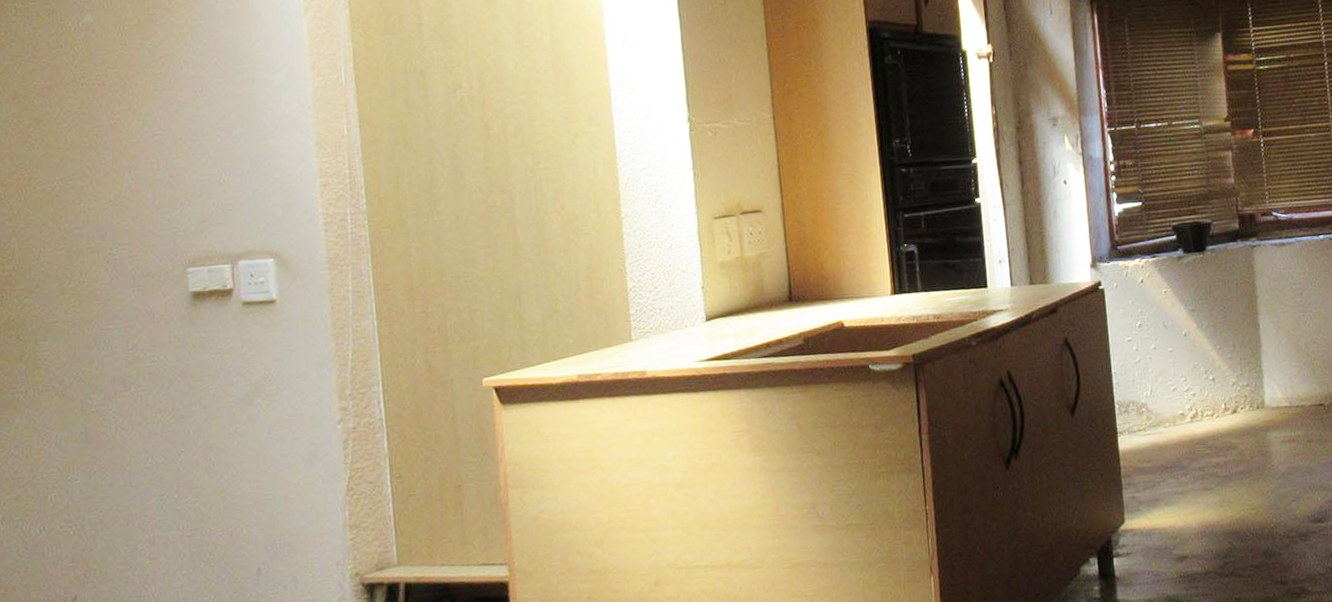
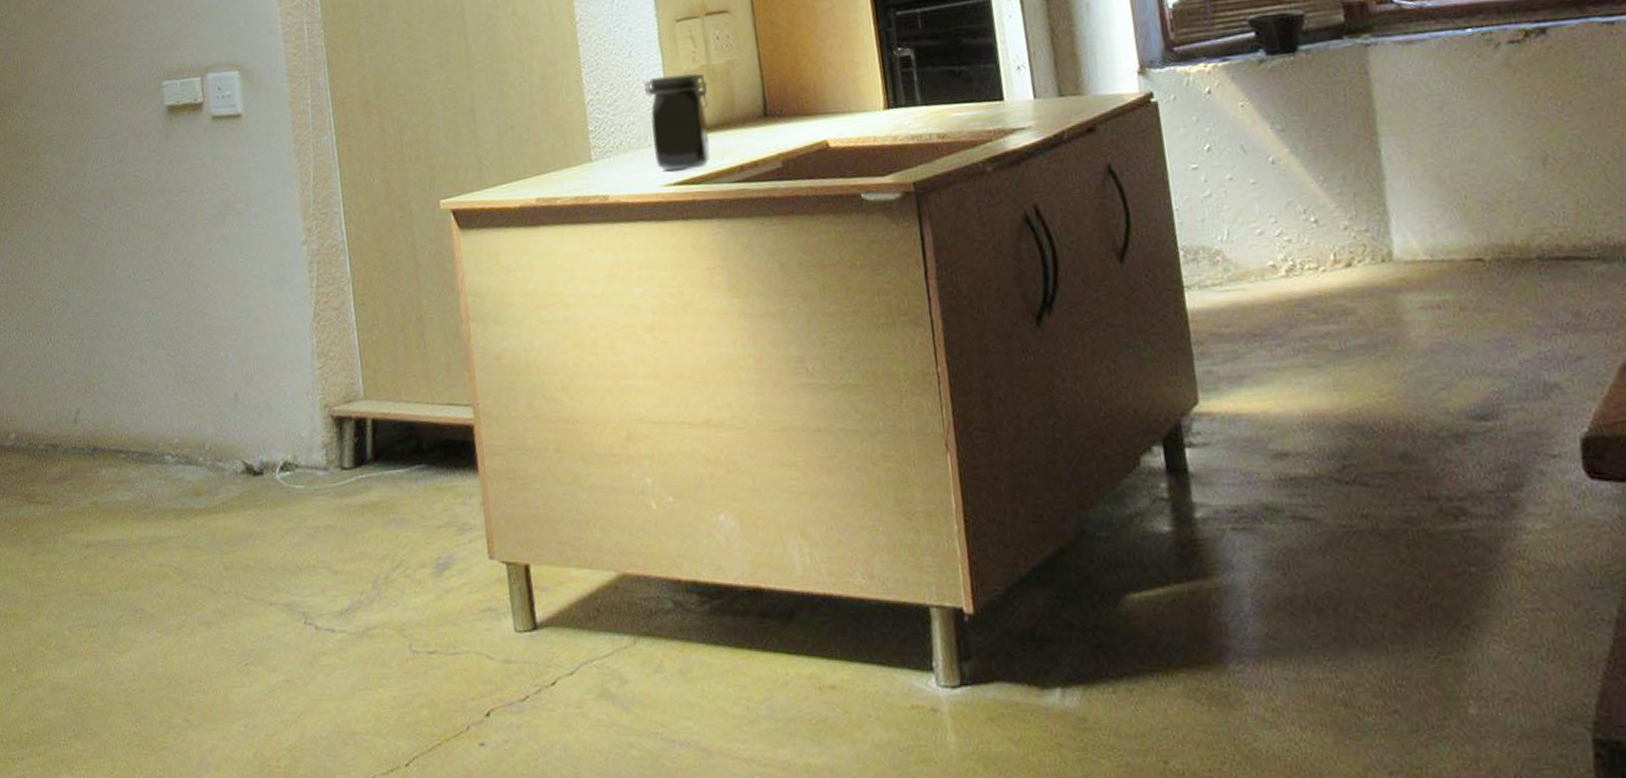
jar: none [684,264,741,349] -> present [645,74,711,171]

